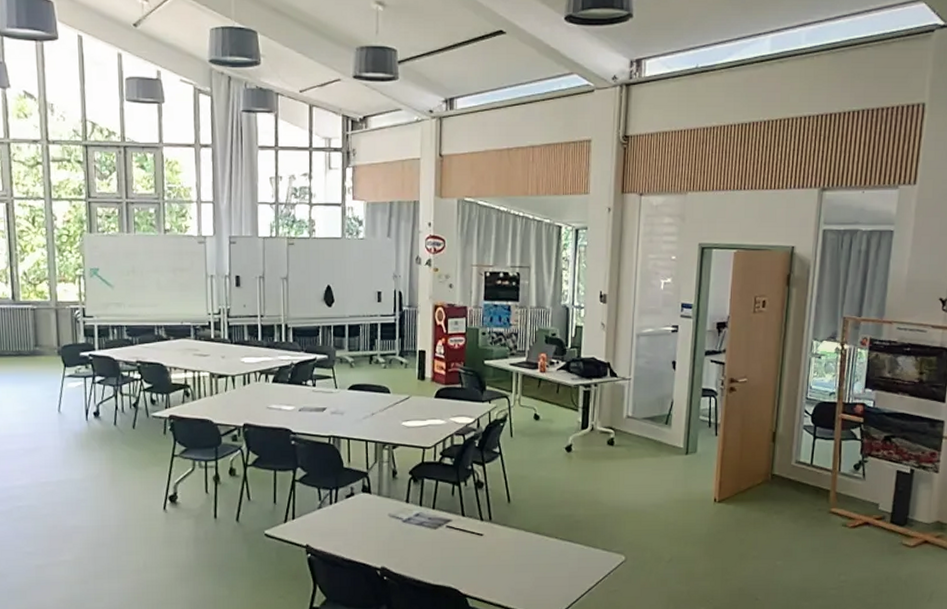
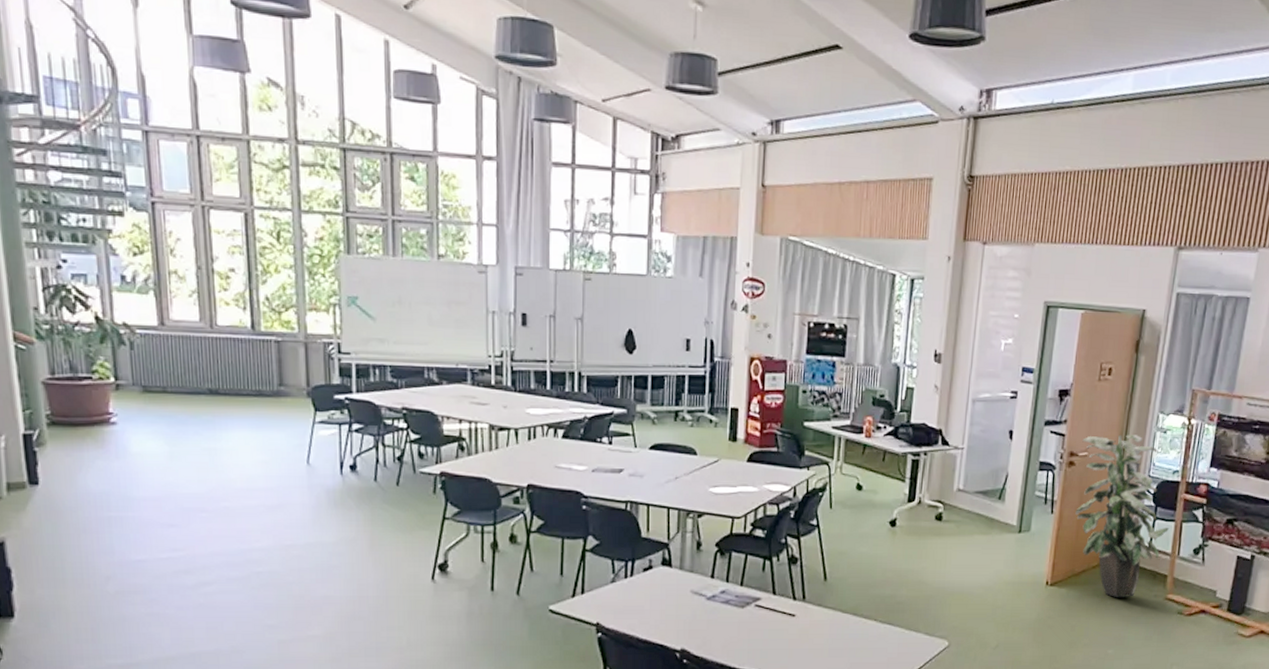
indoor plant: none [738,361,830,513] -> present [1075,434,1170,598]

